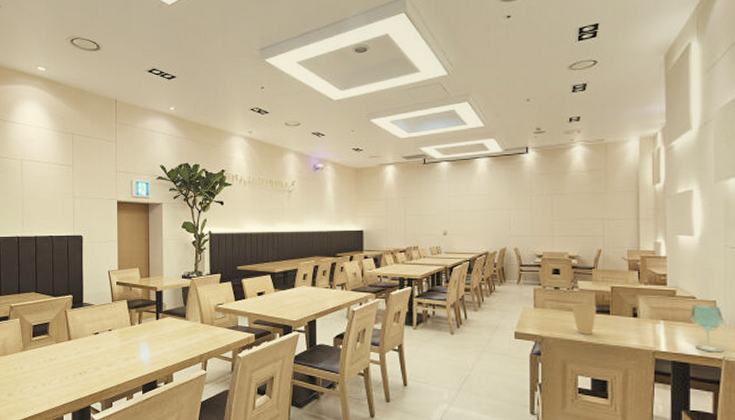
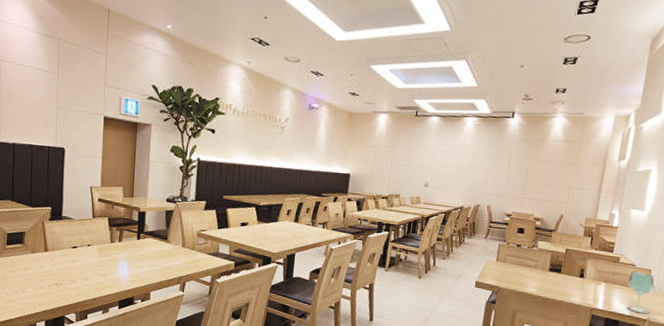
cup: present [571,304,597,334] -> none [529,261,550,289]

